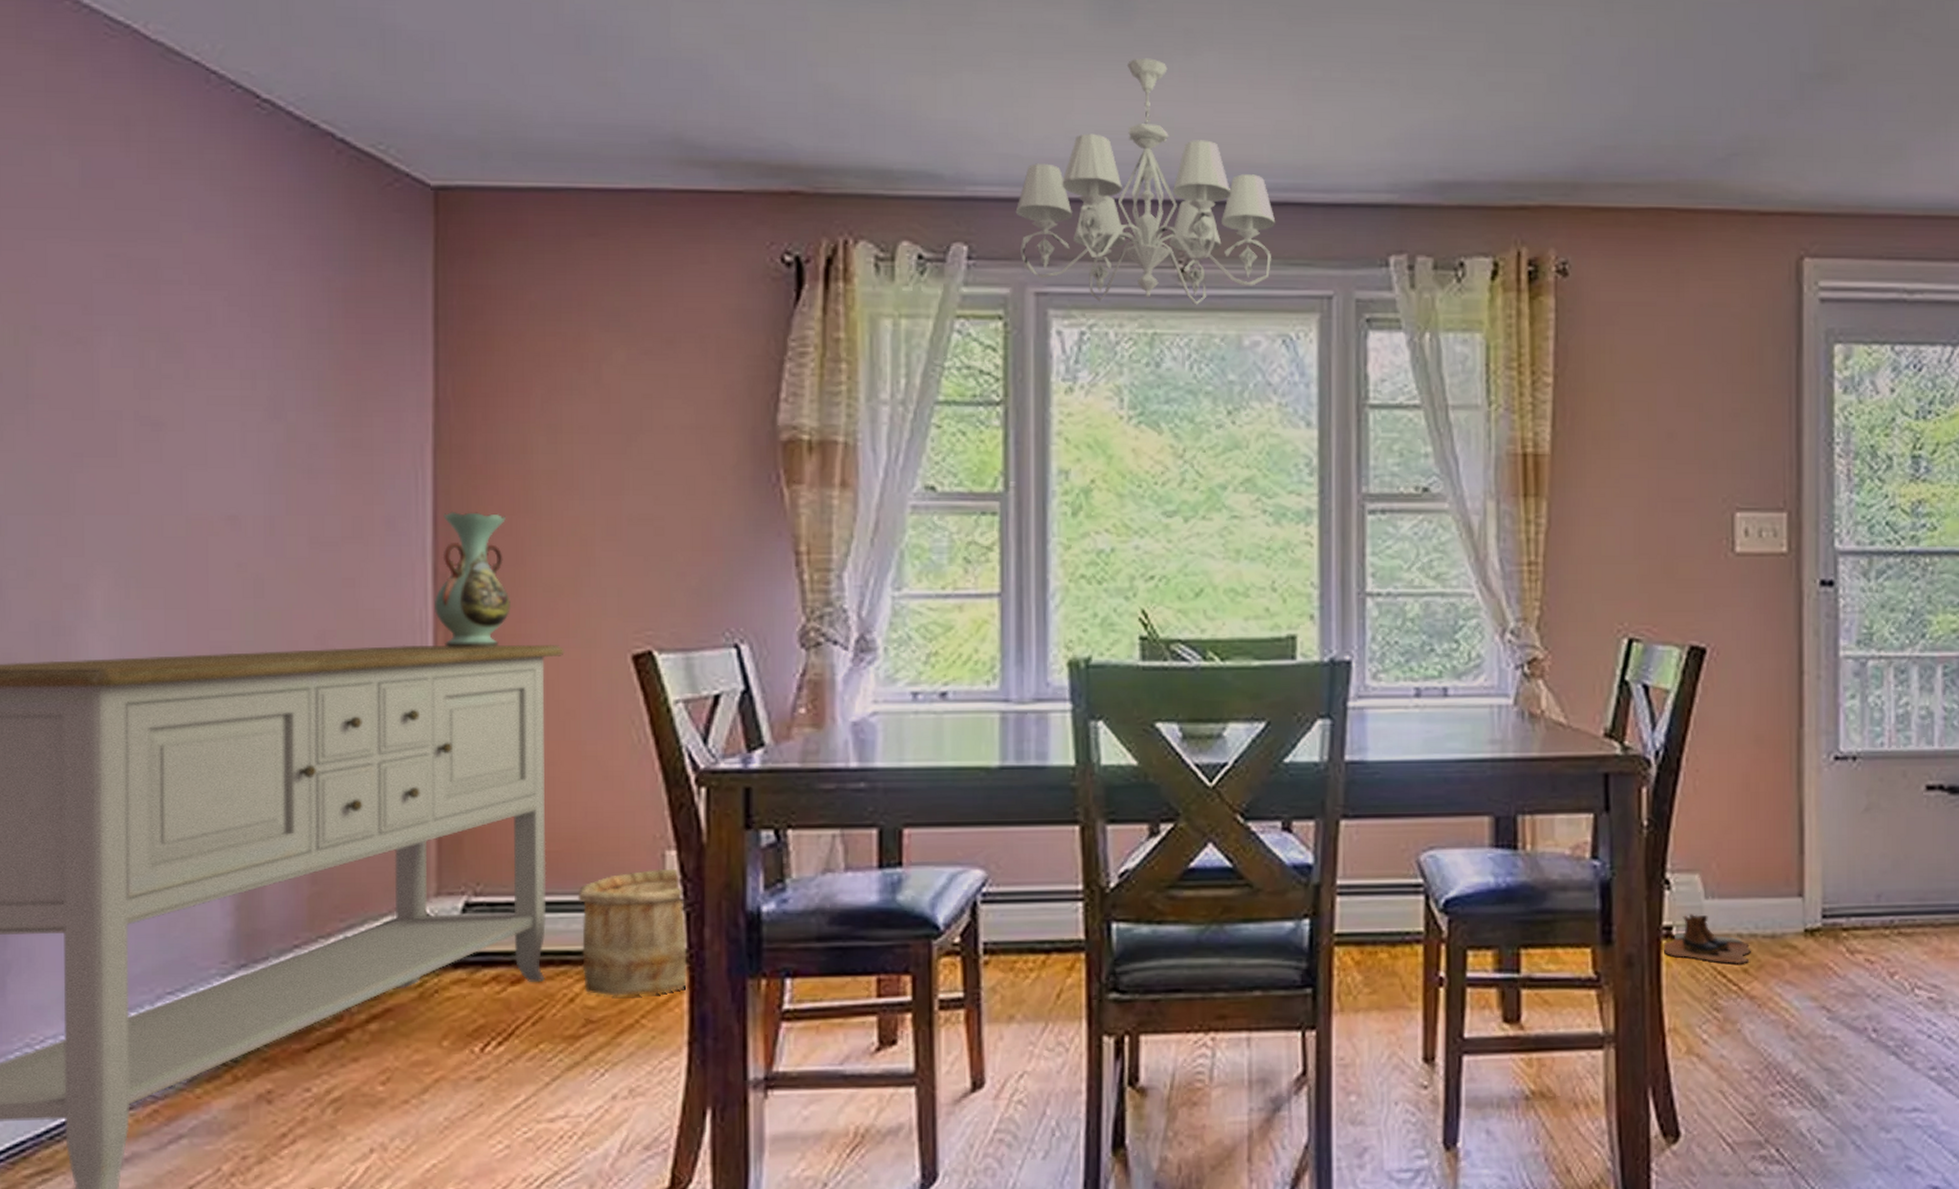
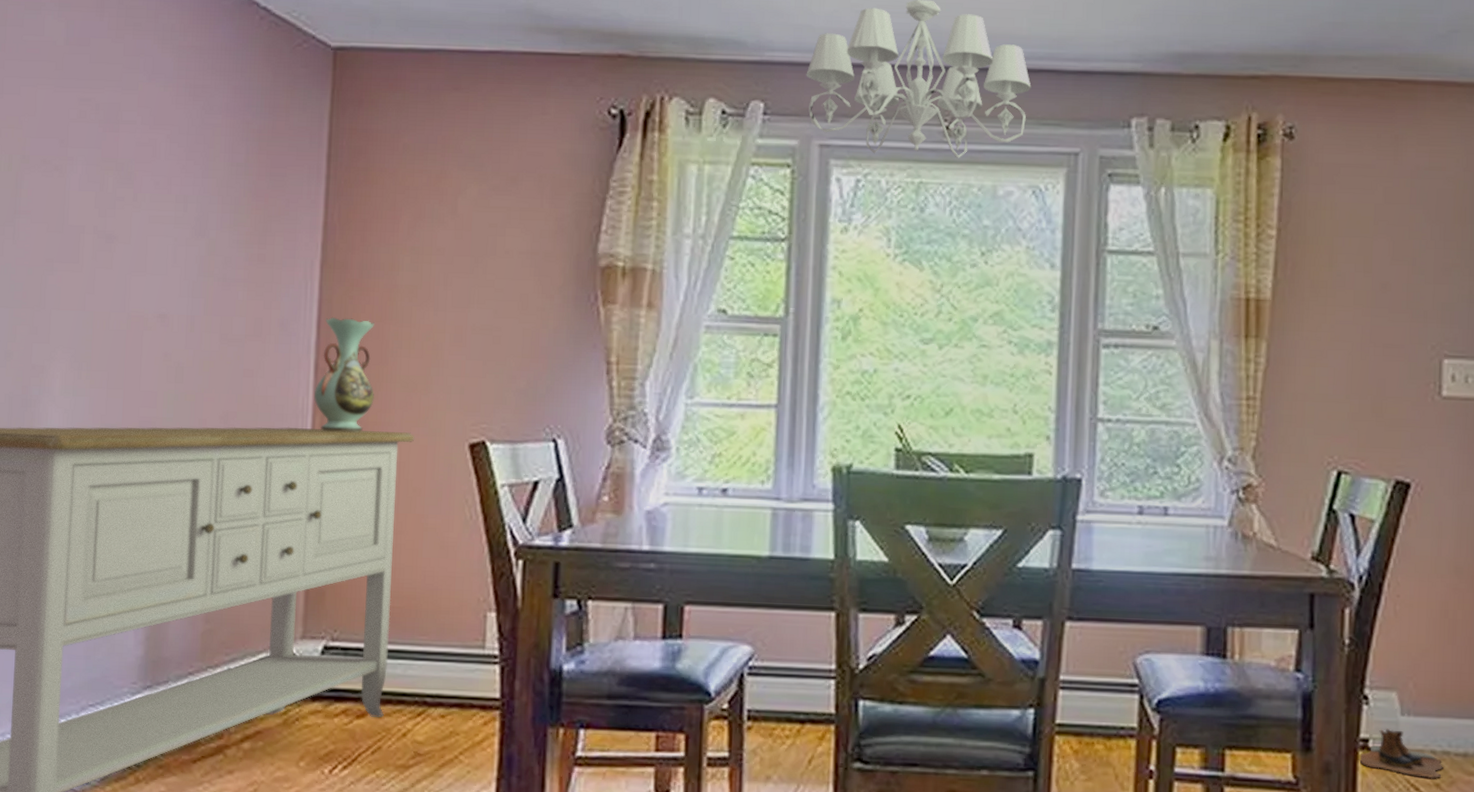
wooden bucket: present [577,868,687,996] -> none [414,627,500,736]

